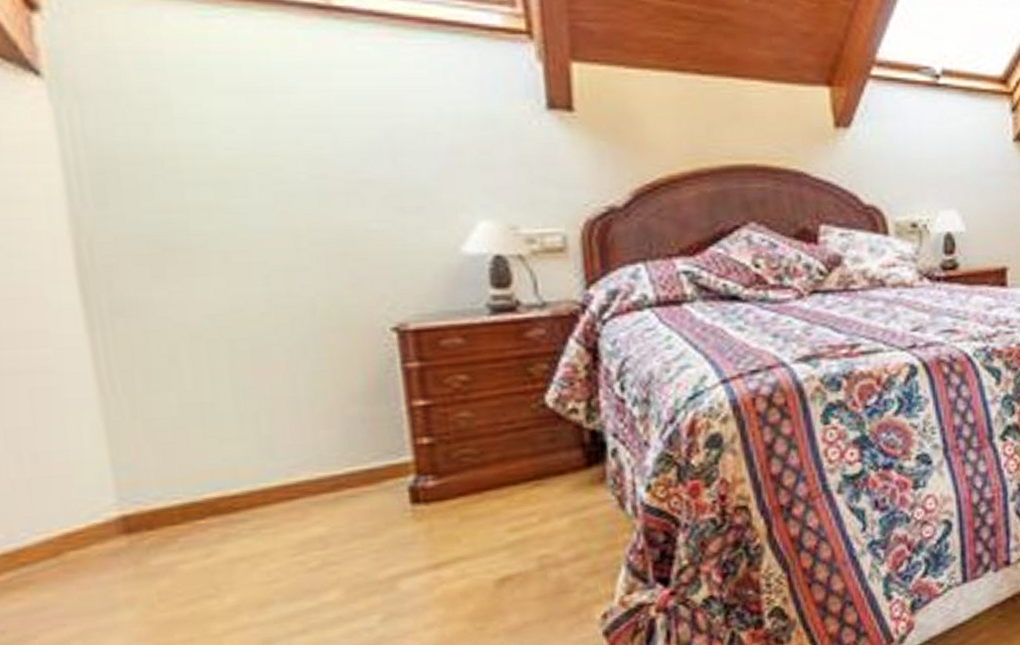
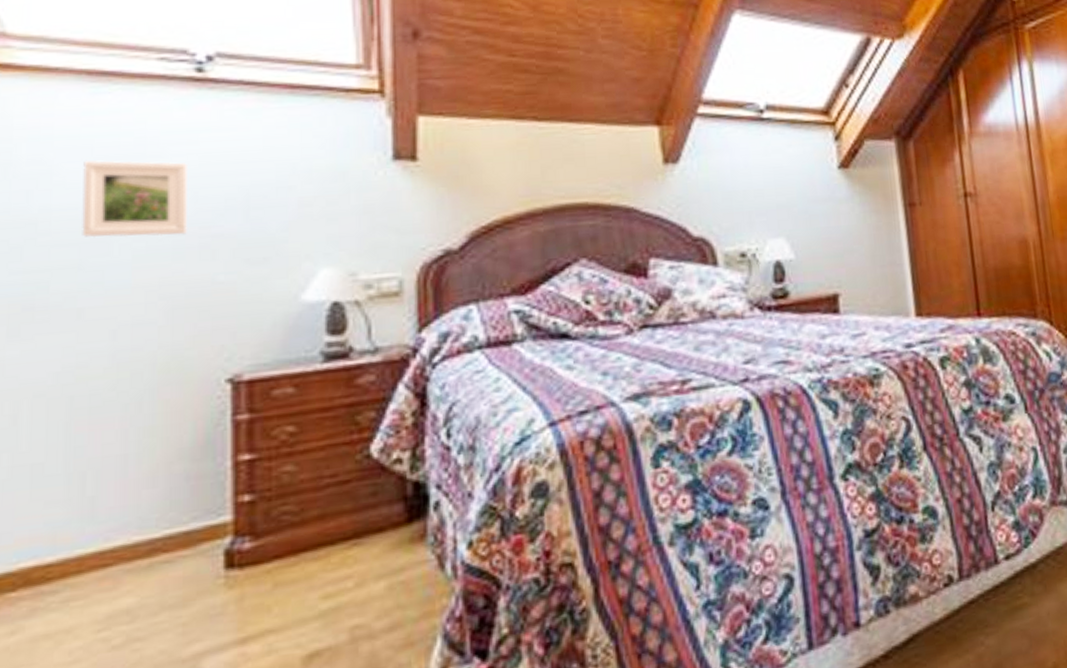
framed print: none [204,93,331,179] -> present [82,160,189,238]

